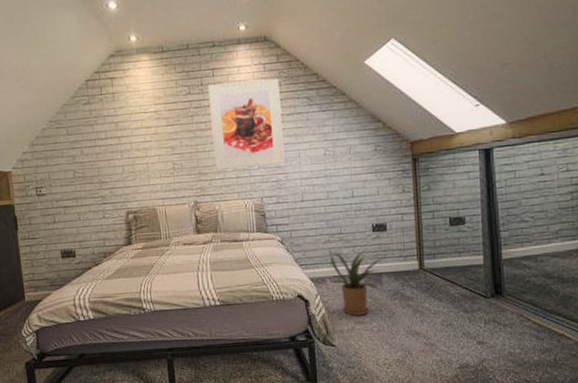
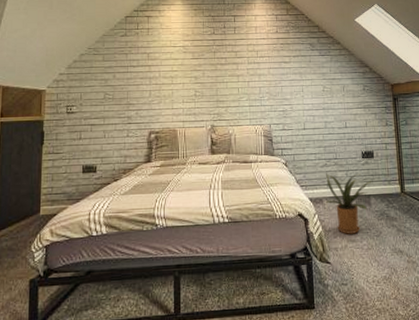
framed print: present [208,78,285,170] -> none [229,27,291,99]

